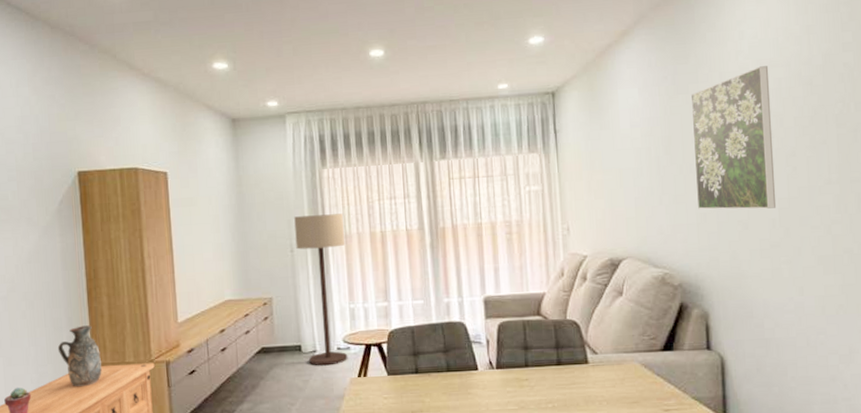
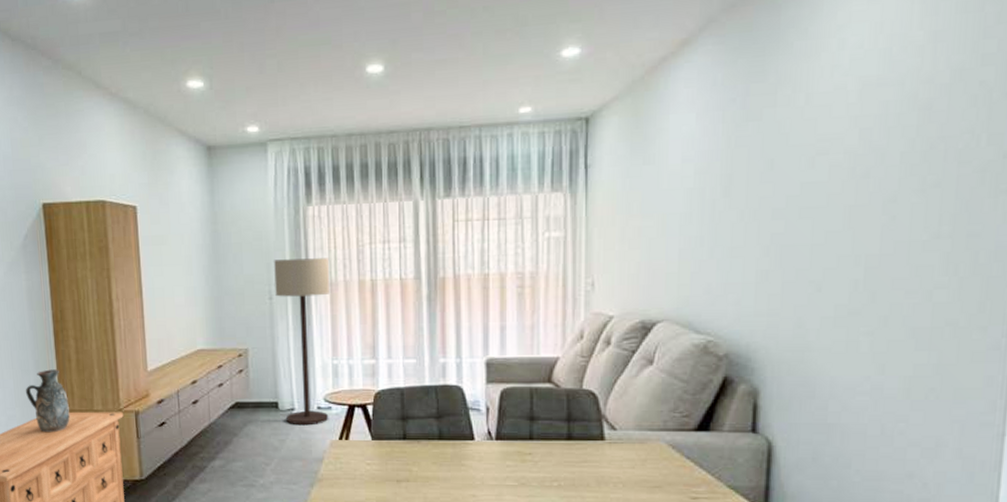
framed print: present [692,66,777,210] -> none [759,85,874,268]

